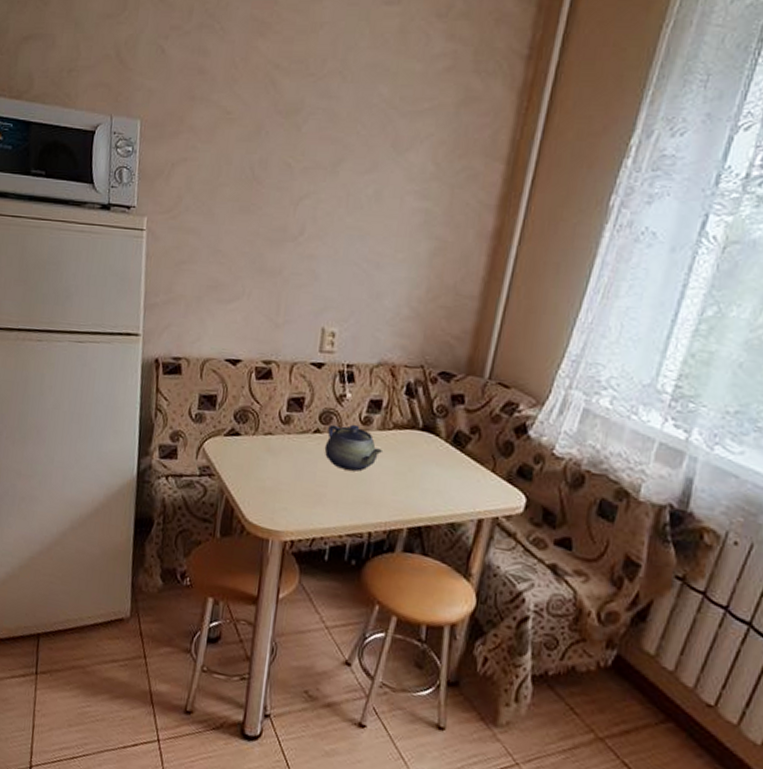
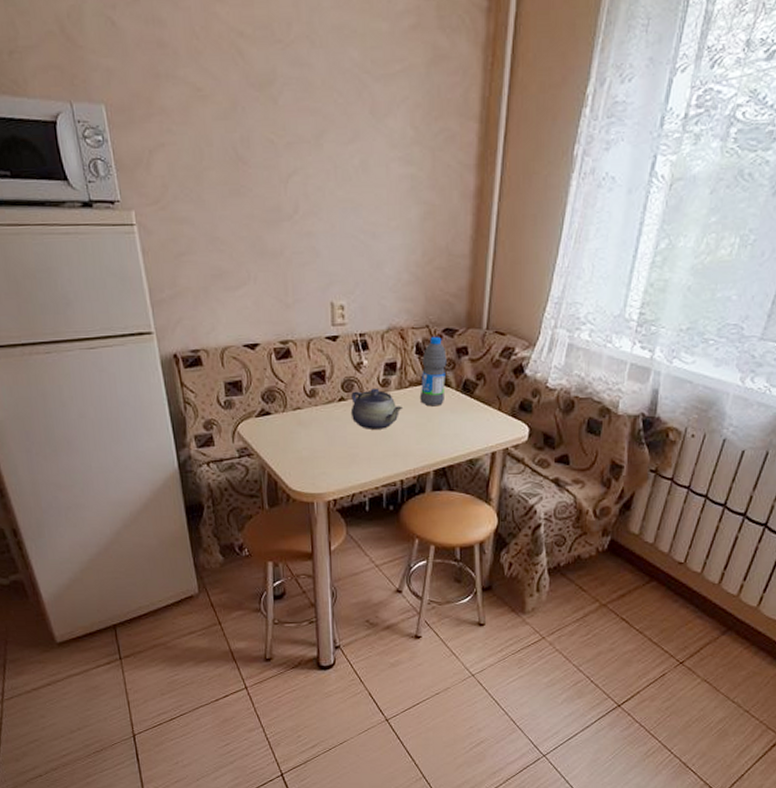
water bottle: none [402,378,440,456] -> present [419,336,447,407]

